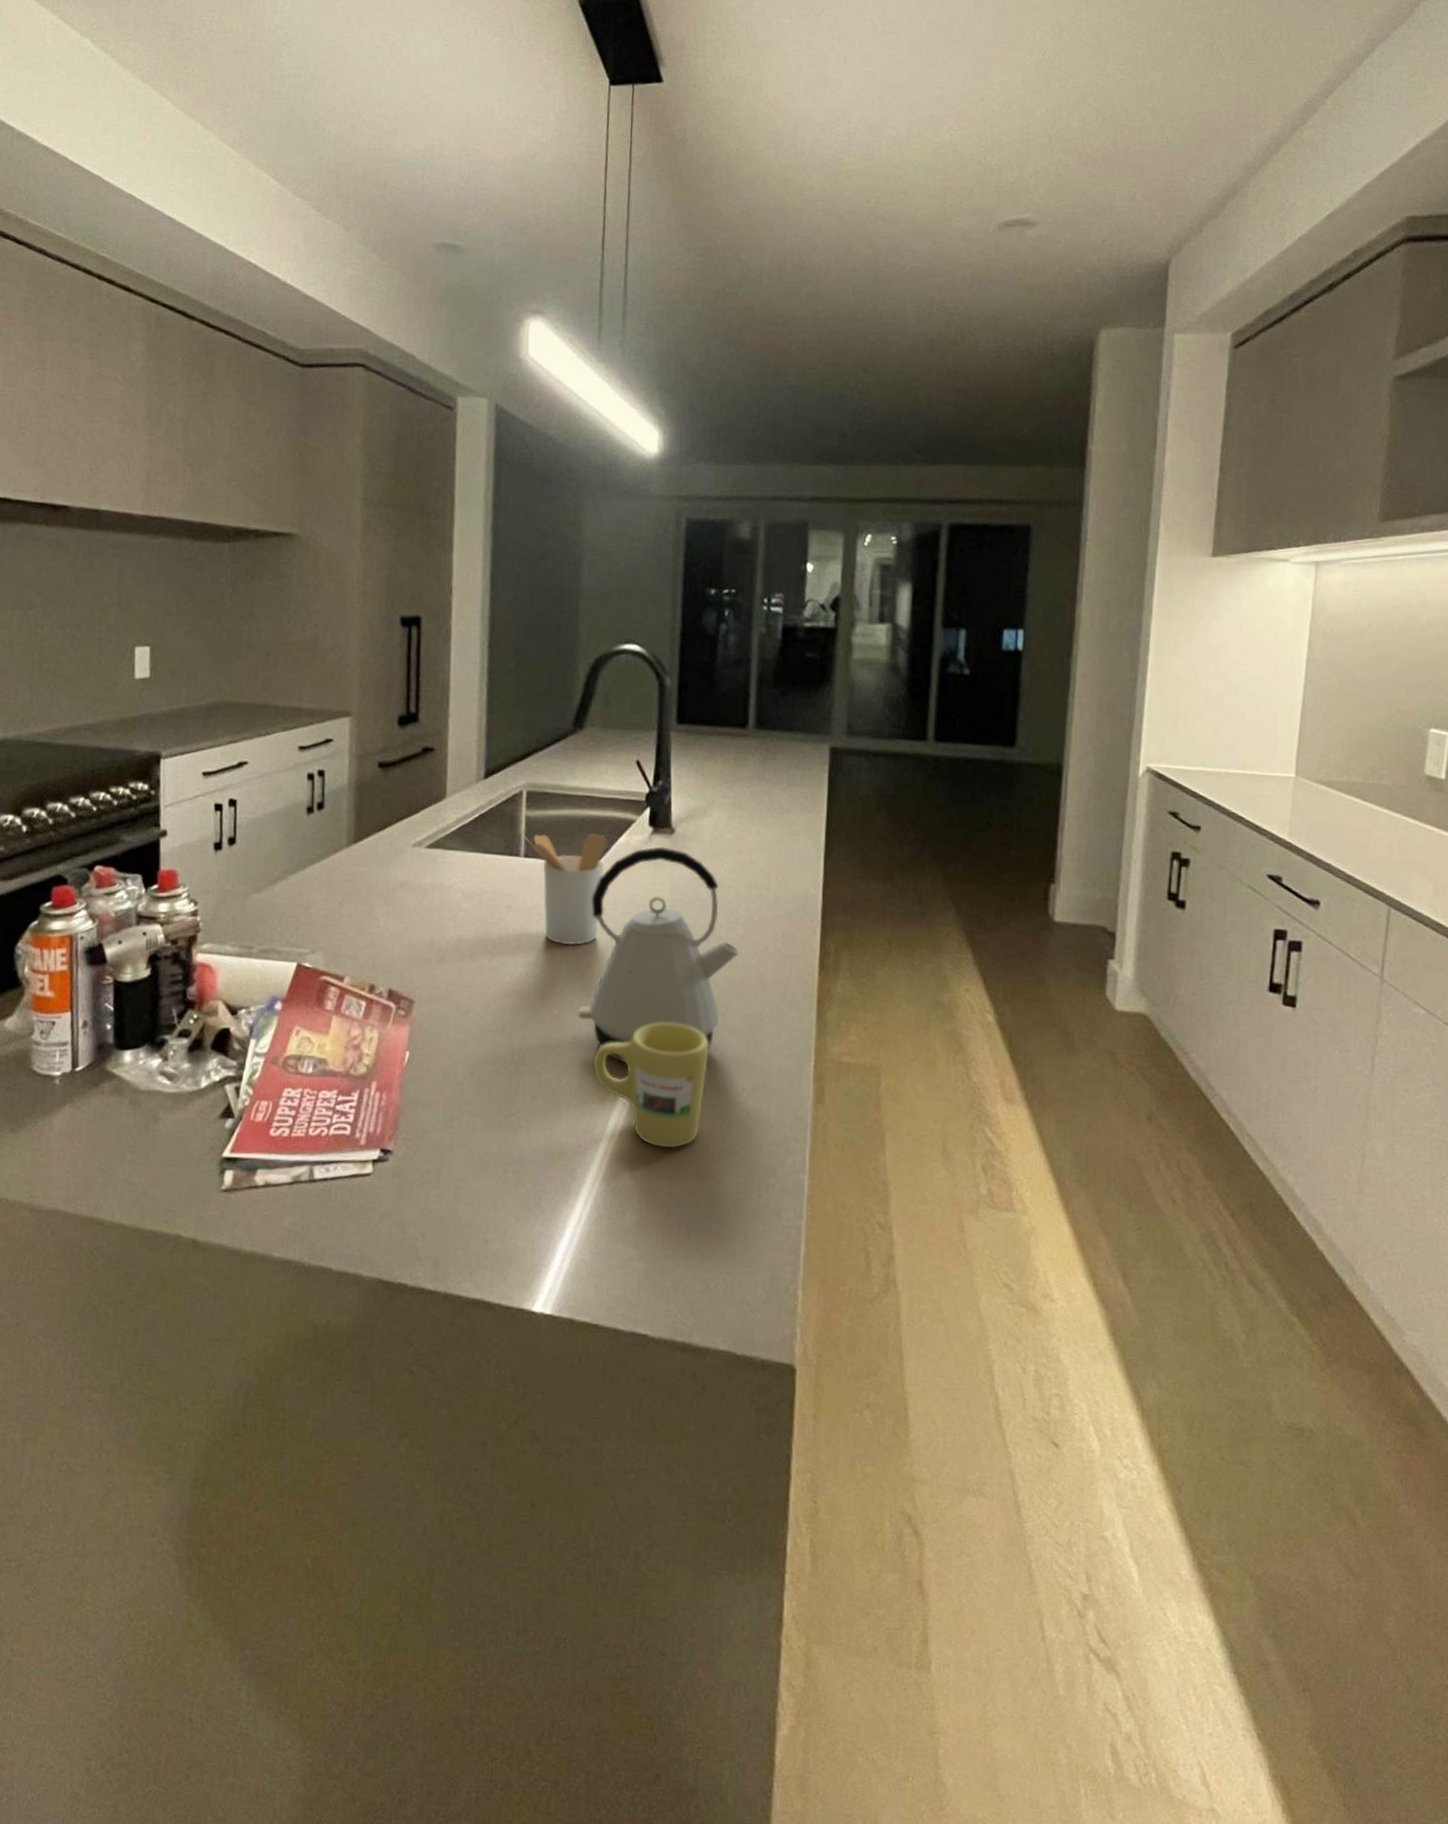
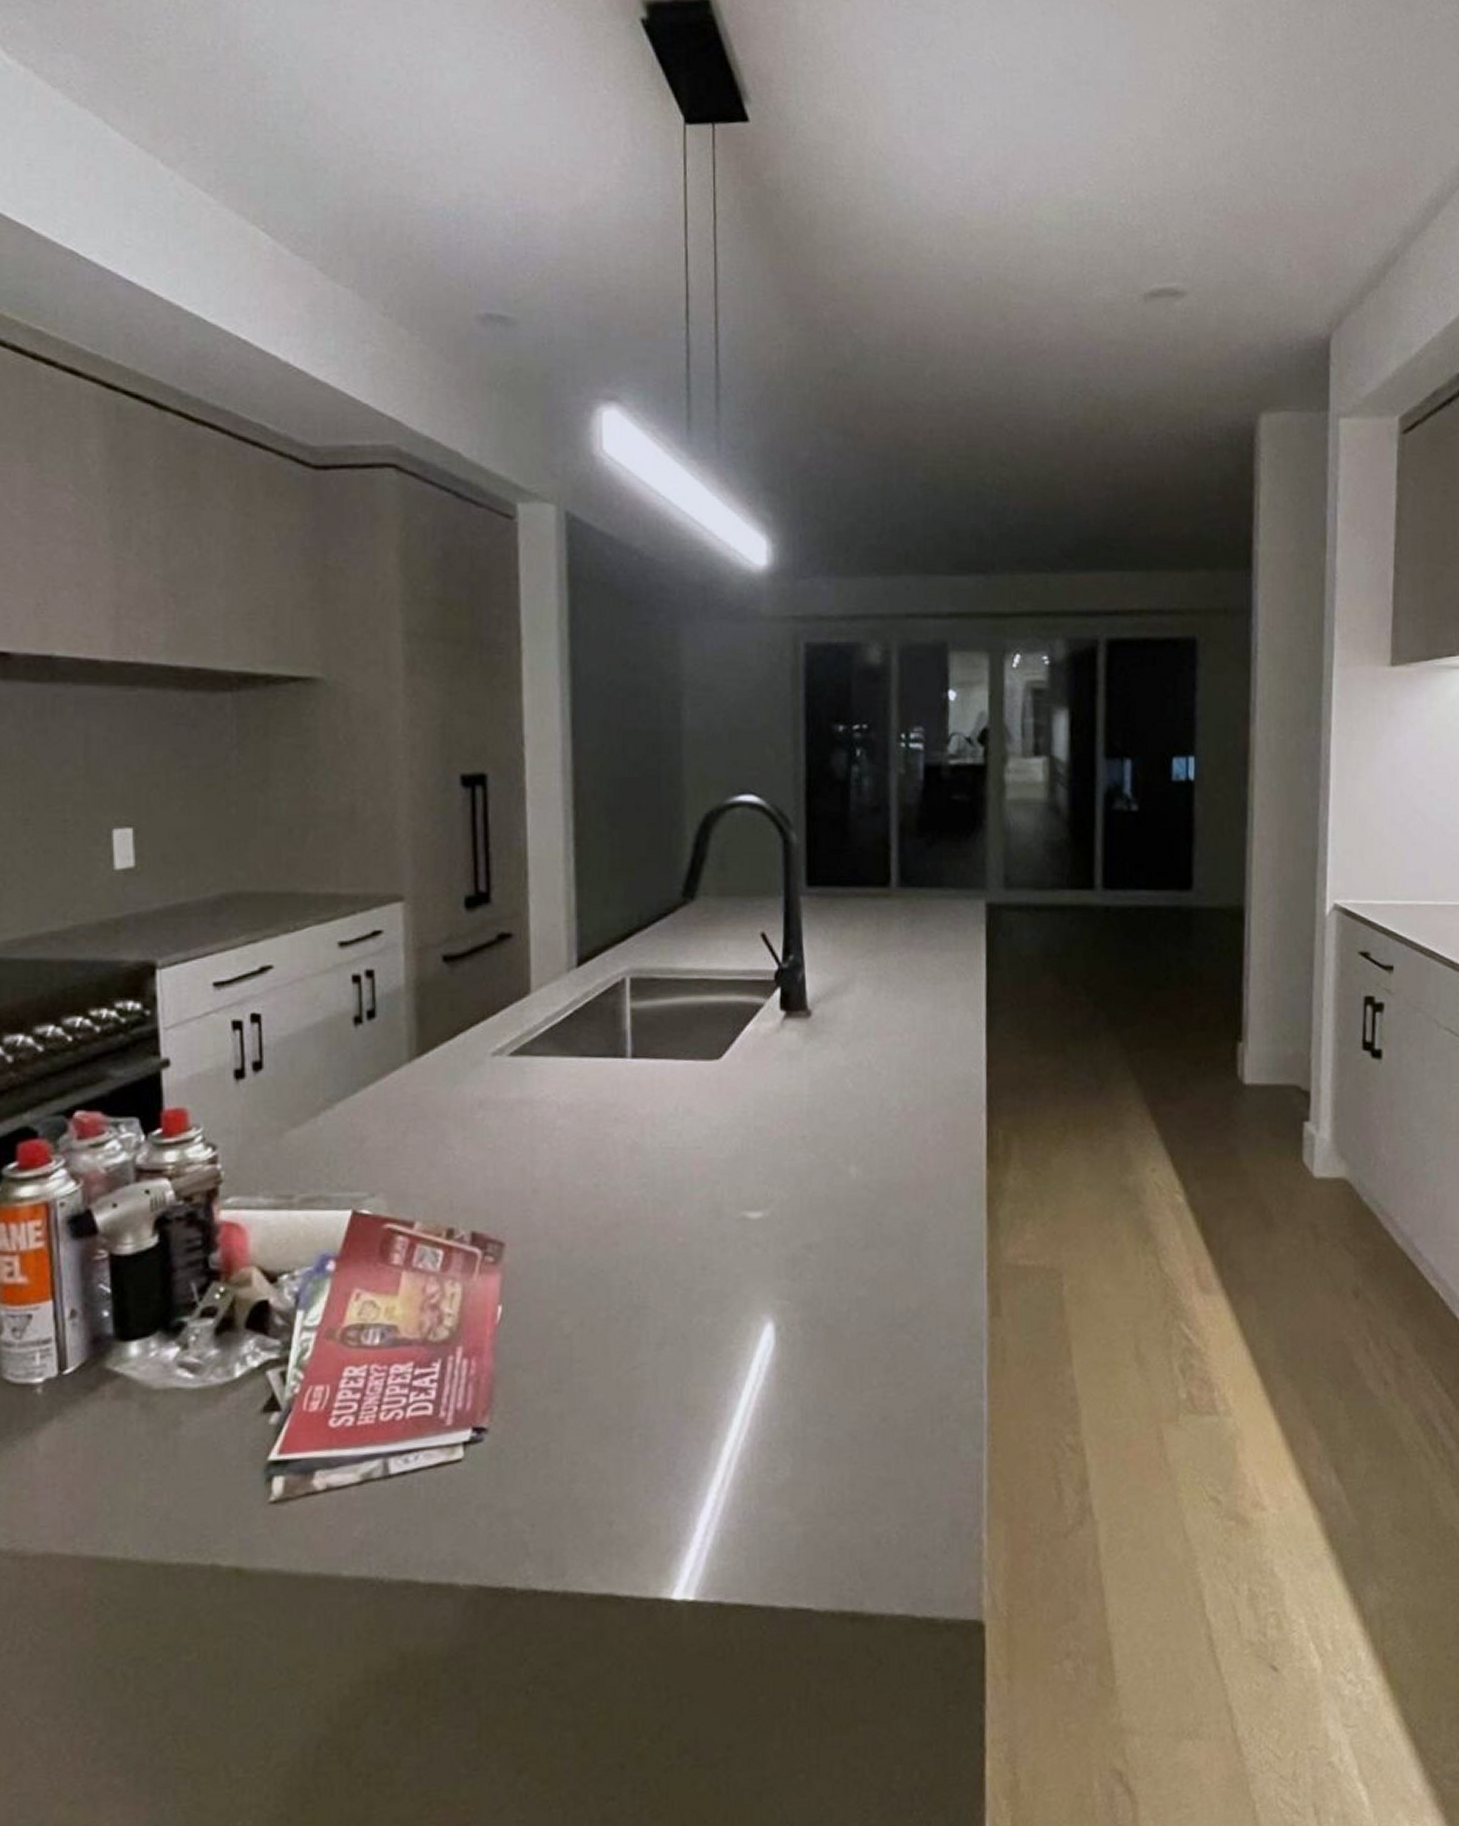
utensil holder: present [523,834,607,946] -> none [628,1024,731,1160]
kettle: present [578,846,740,1063] -> none [707,1033,895,1293]
mug: present [594,1022,710,1148] -> none [730,1239,866,1387]

